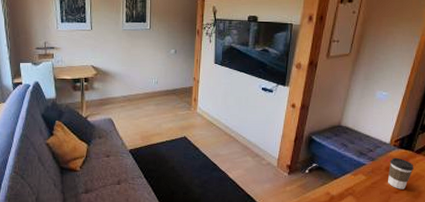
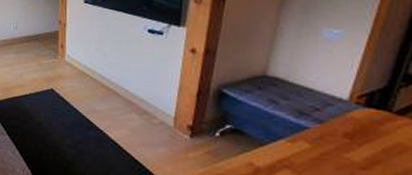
coffee cup: present [388,157,414,189] -> none [348,119,393,165]

